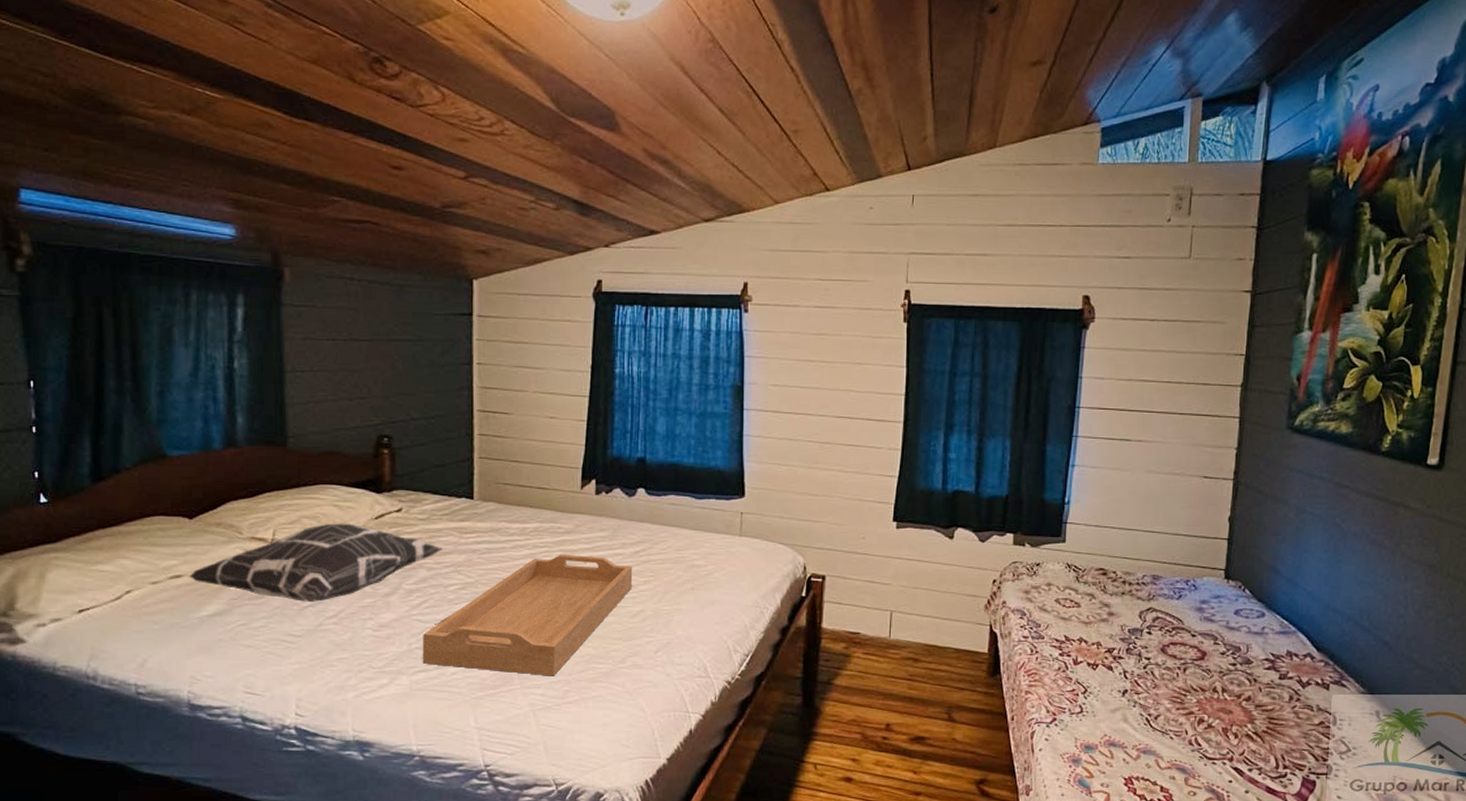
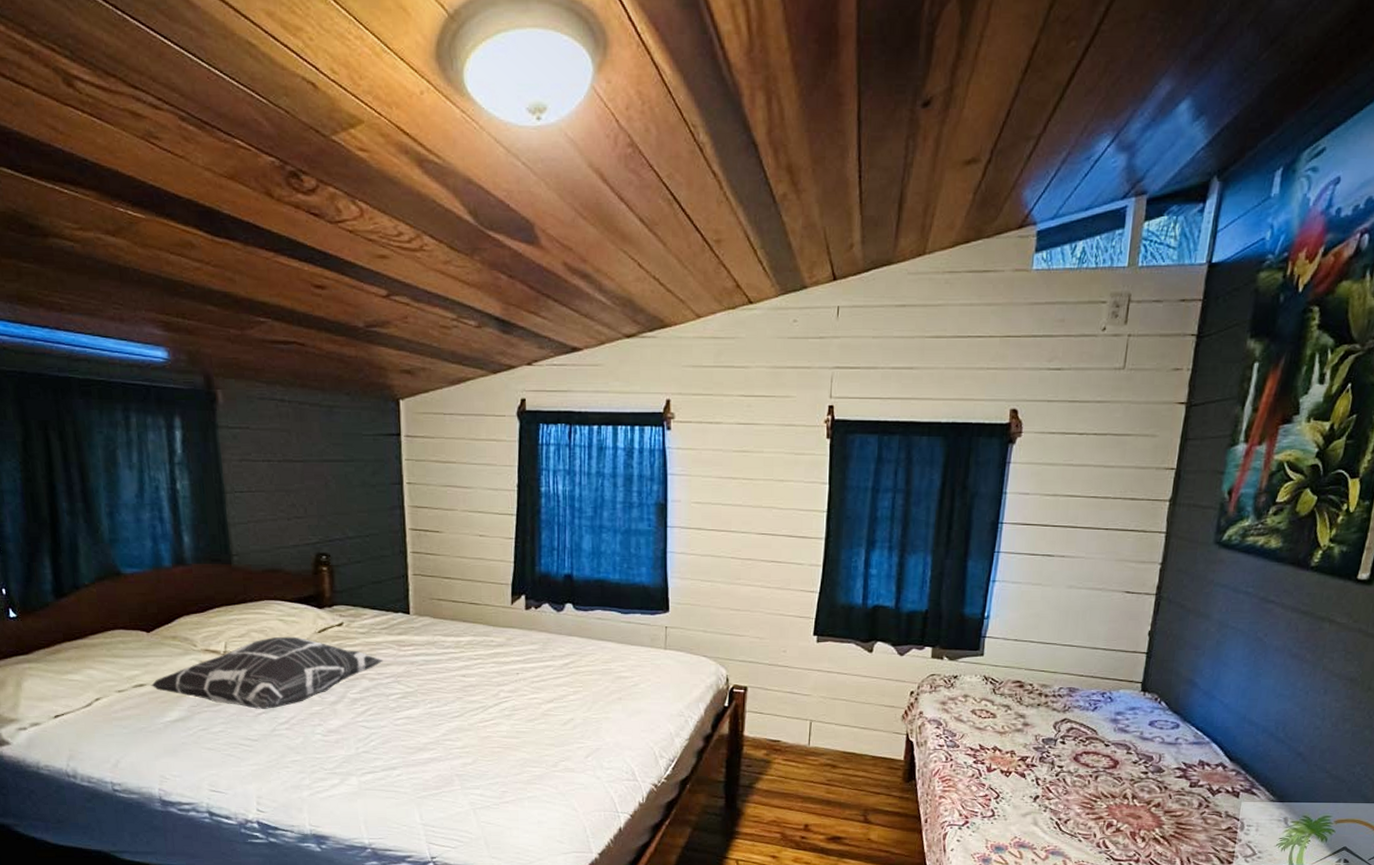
serving tray: present [422,554,633,676] -> none [368,666,563,778]

